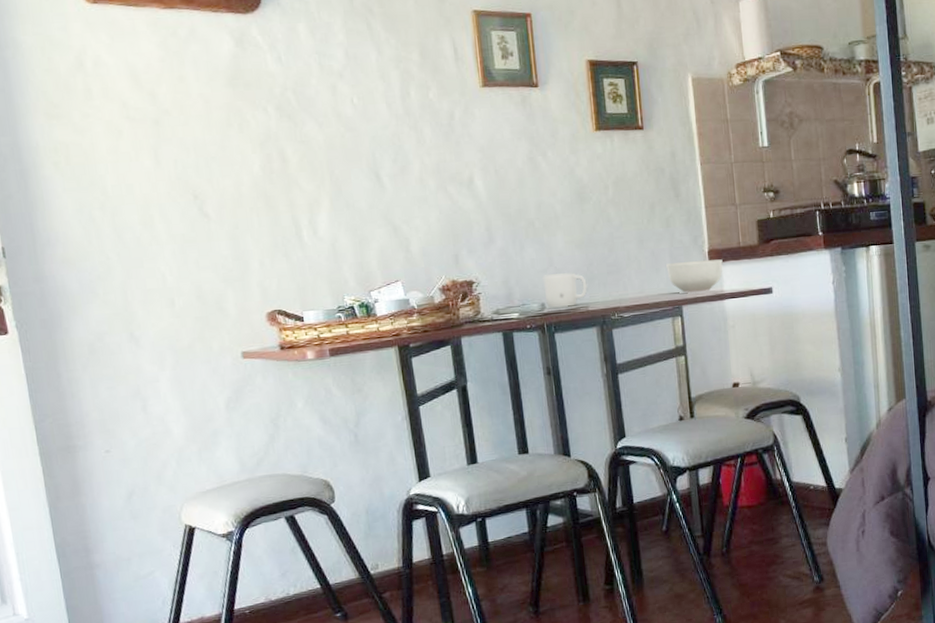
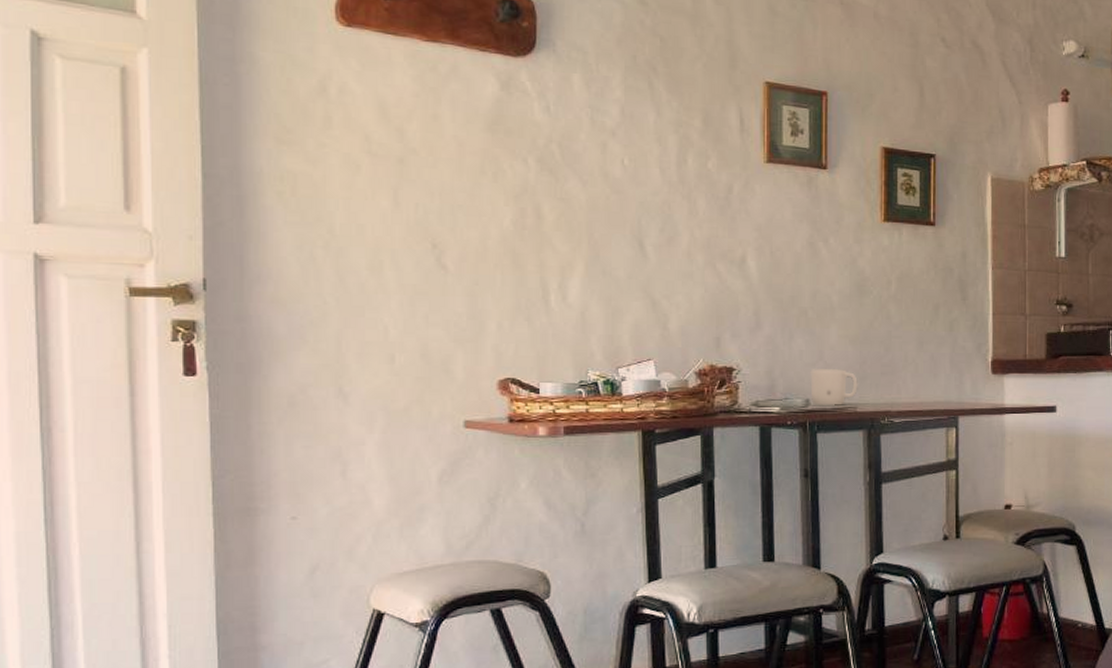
bowl: present [666,259,723,293] -> none [945,370,1006,403]

